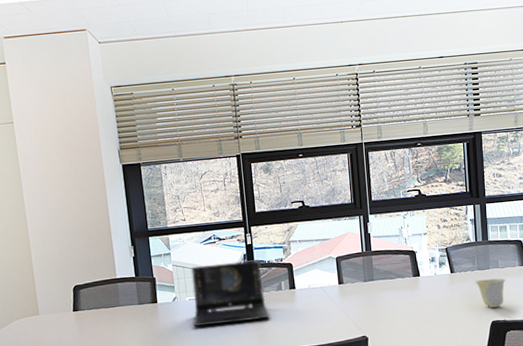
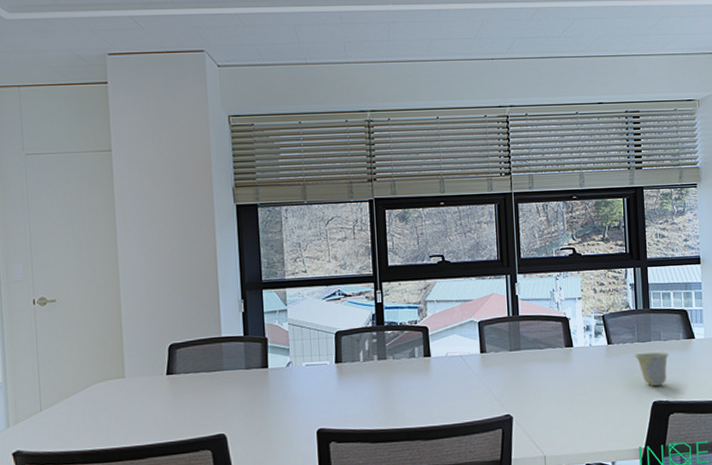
laptop: present [191,259,270,327] -> none [309,321,400,398]

